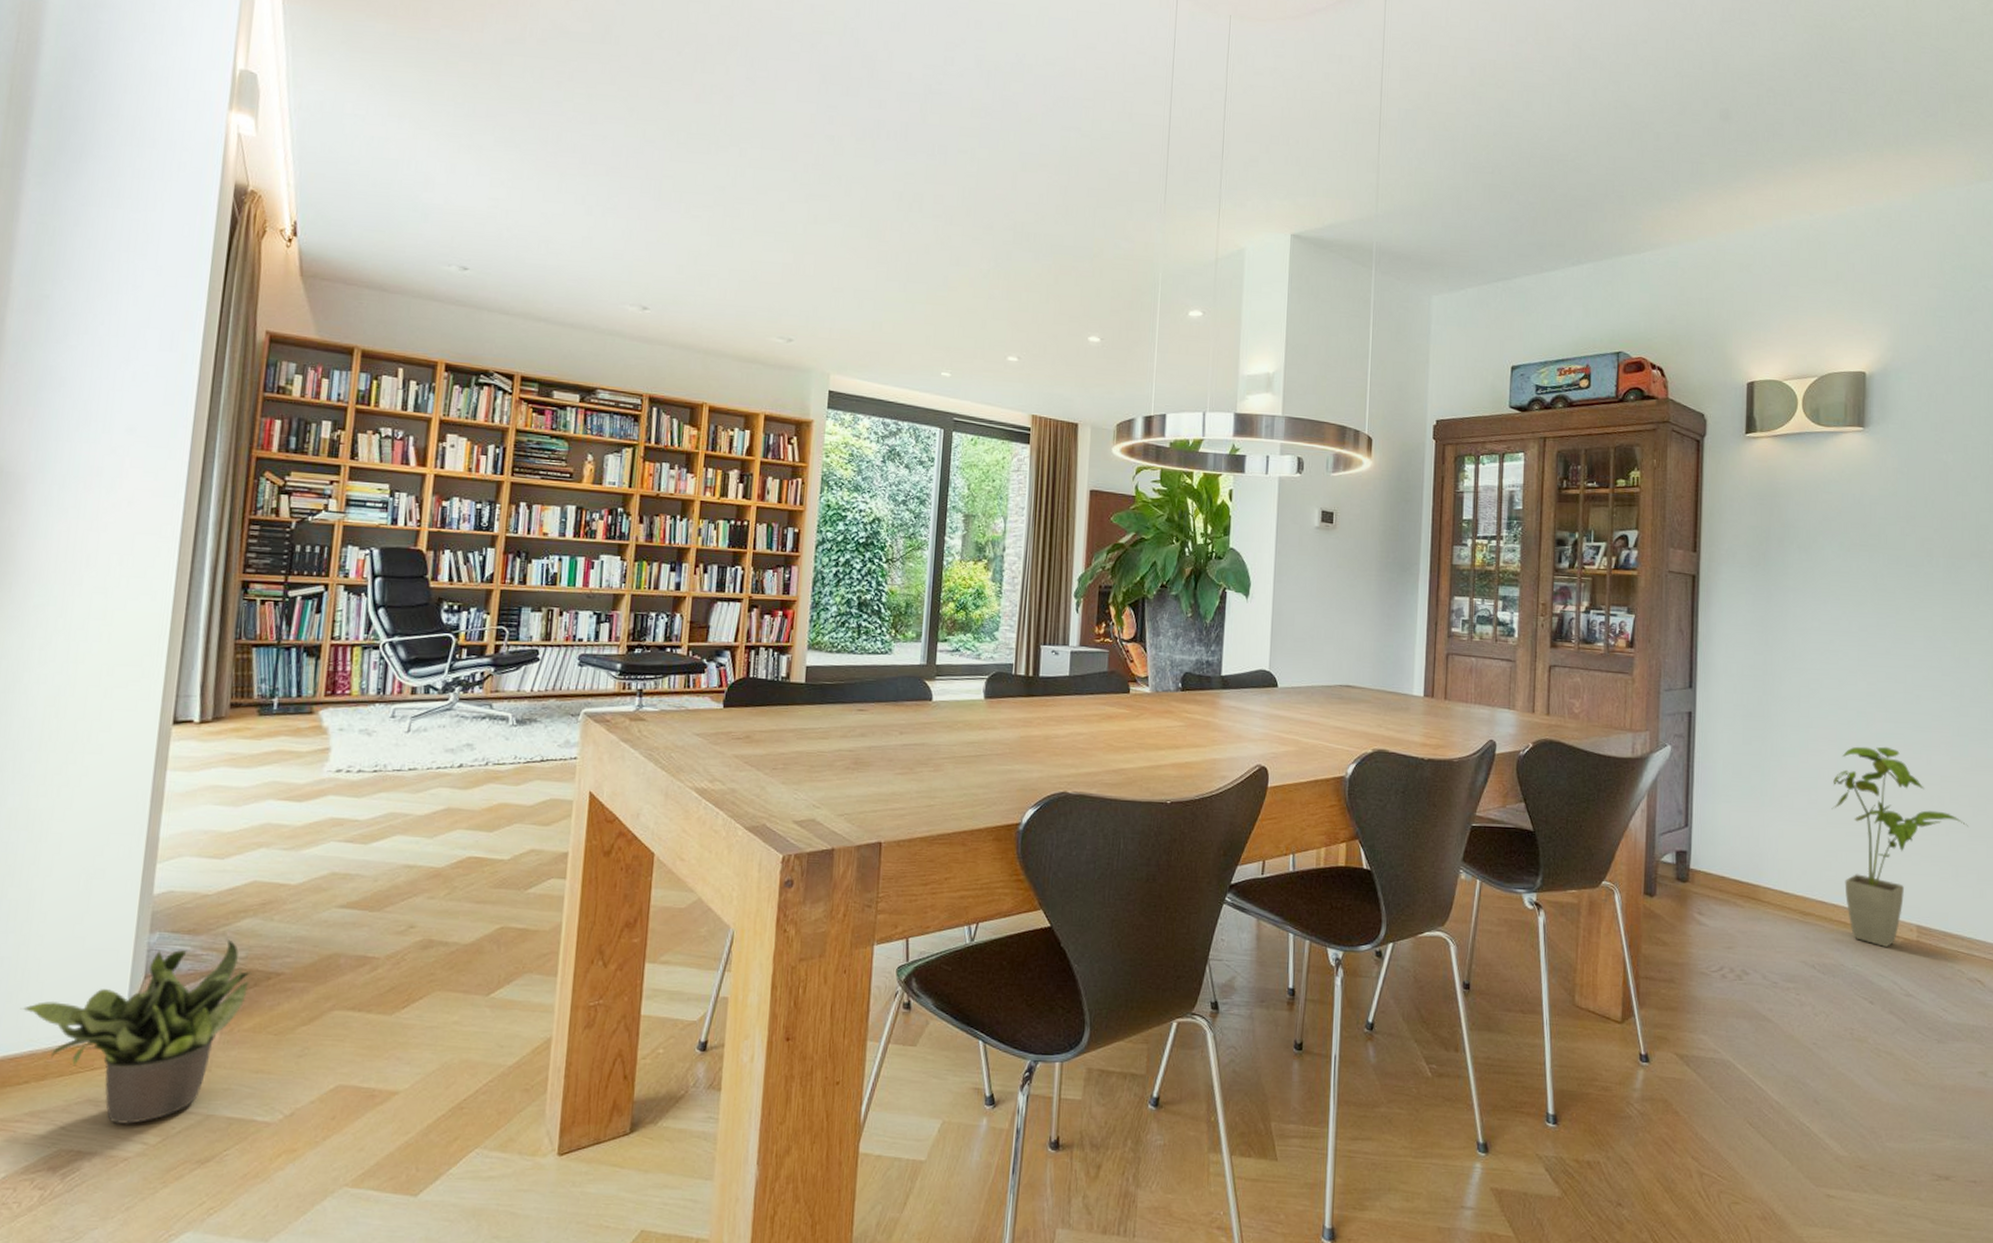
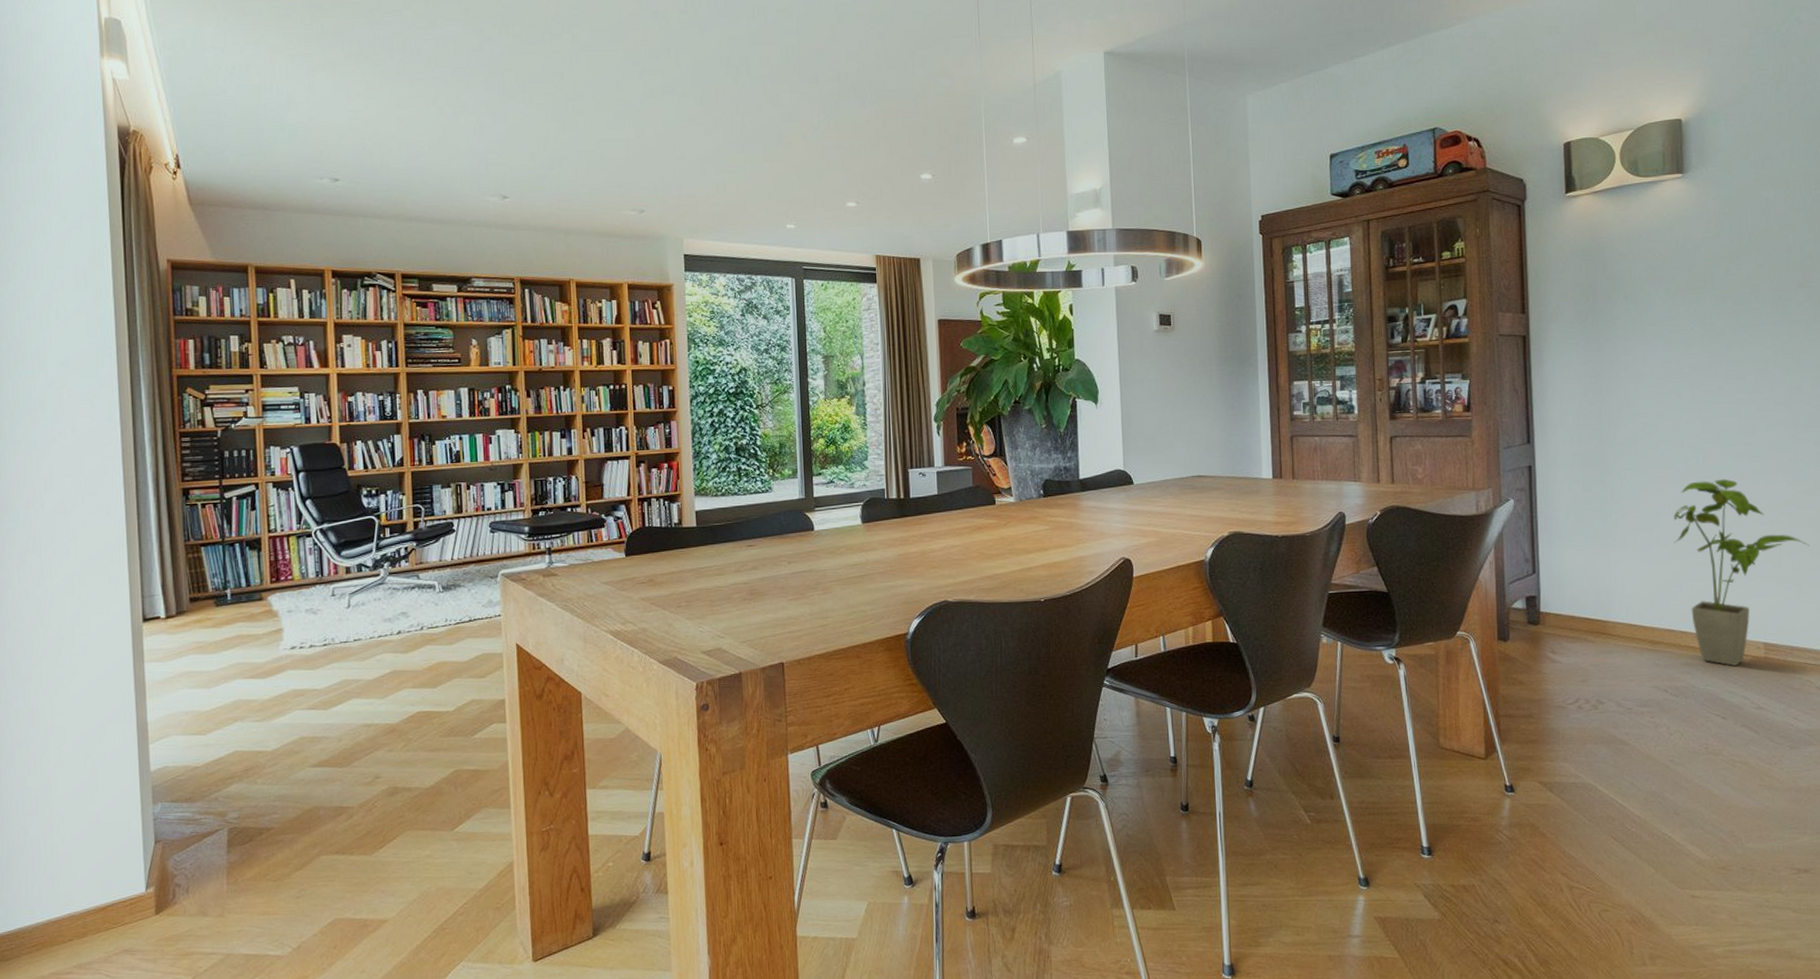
potted plant: present [20,938,252,1124] -> none [54,802,246,968]

